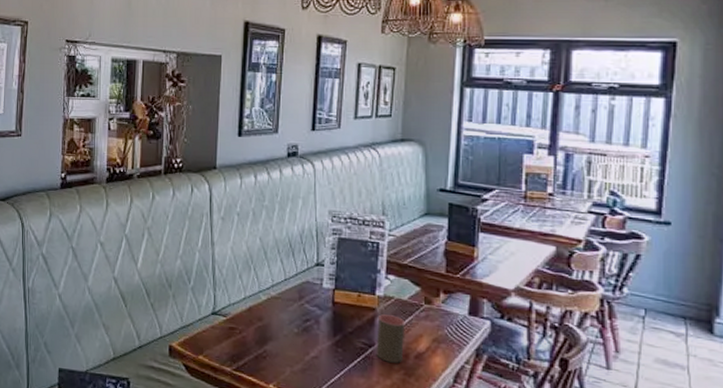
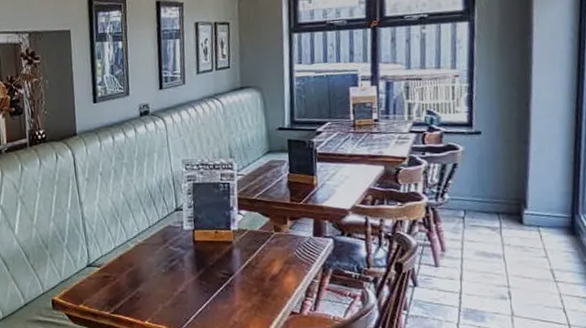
cup: present [376,314,406,363] -> none [234,245,260,287]

